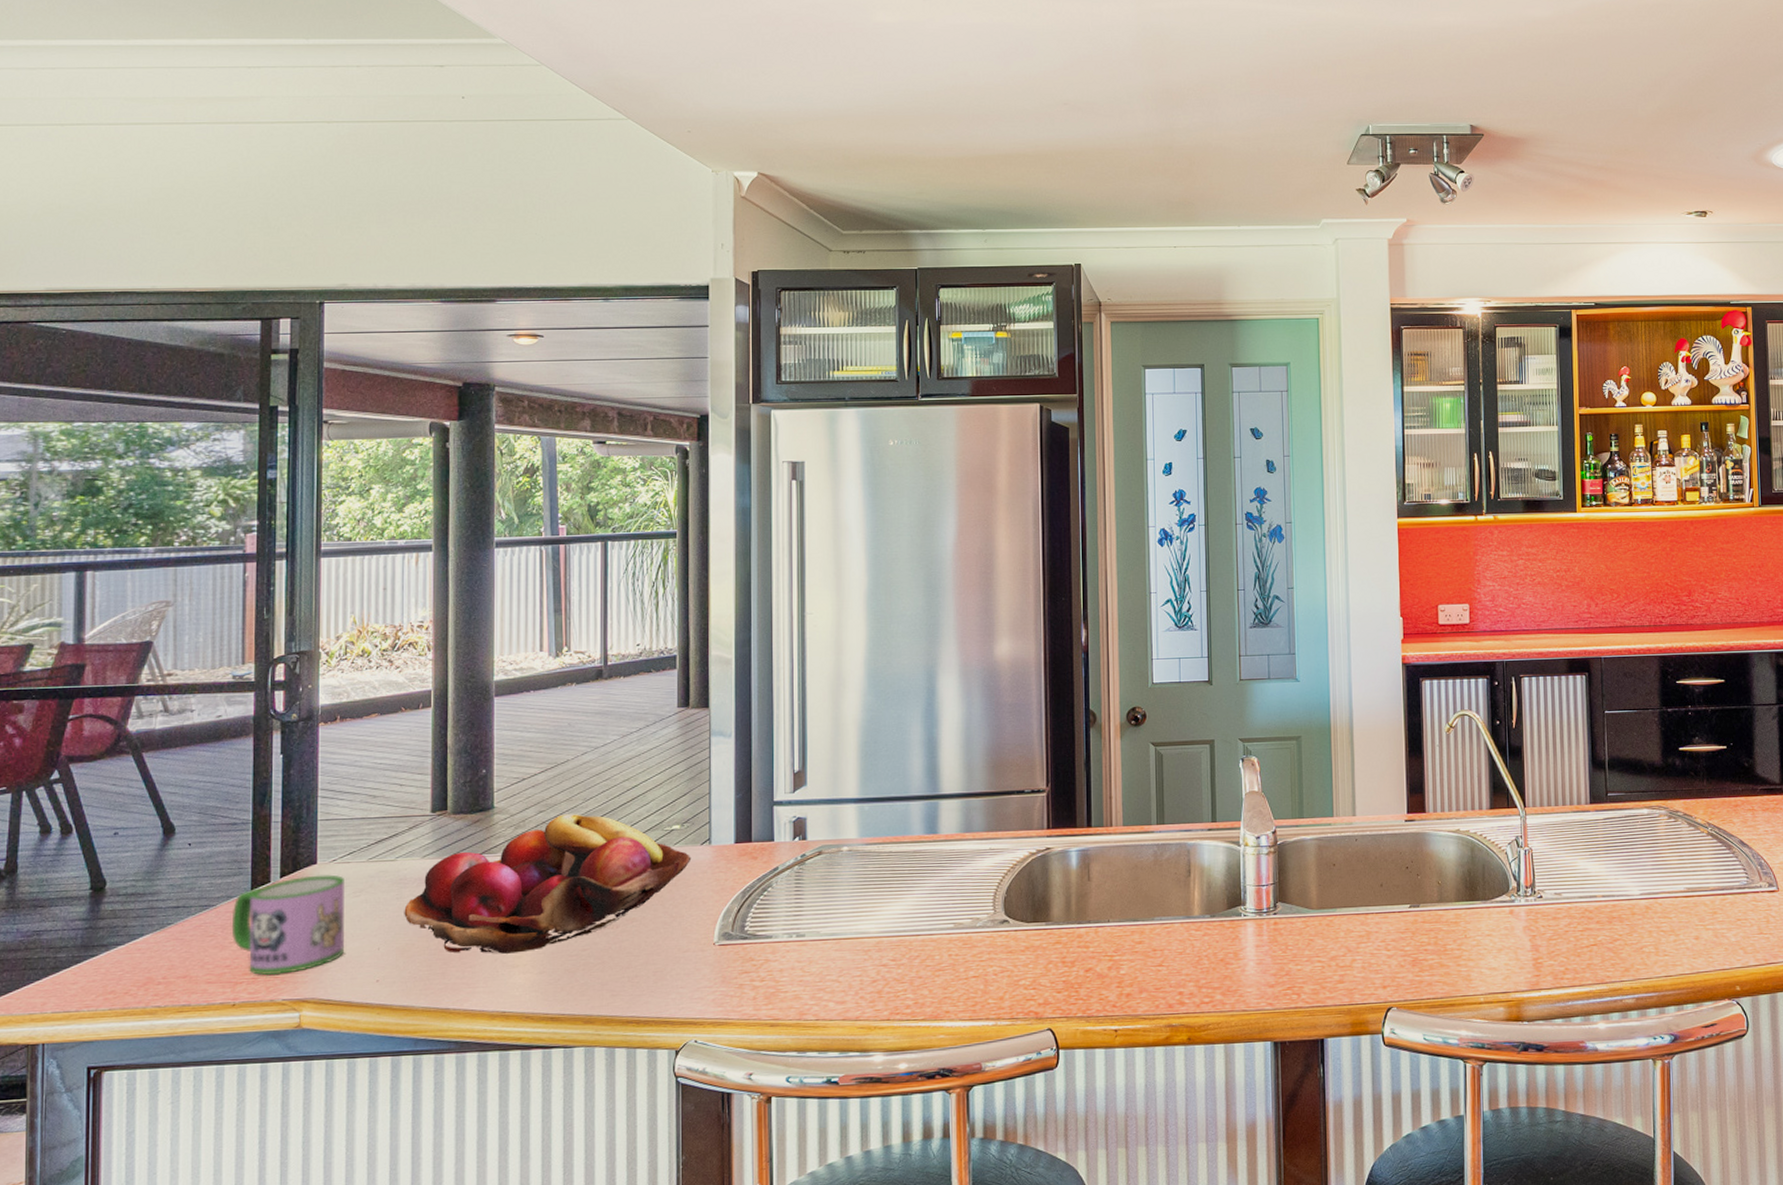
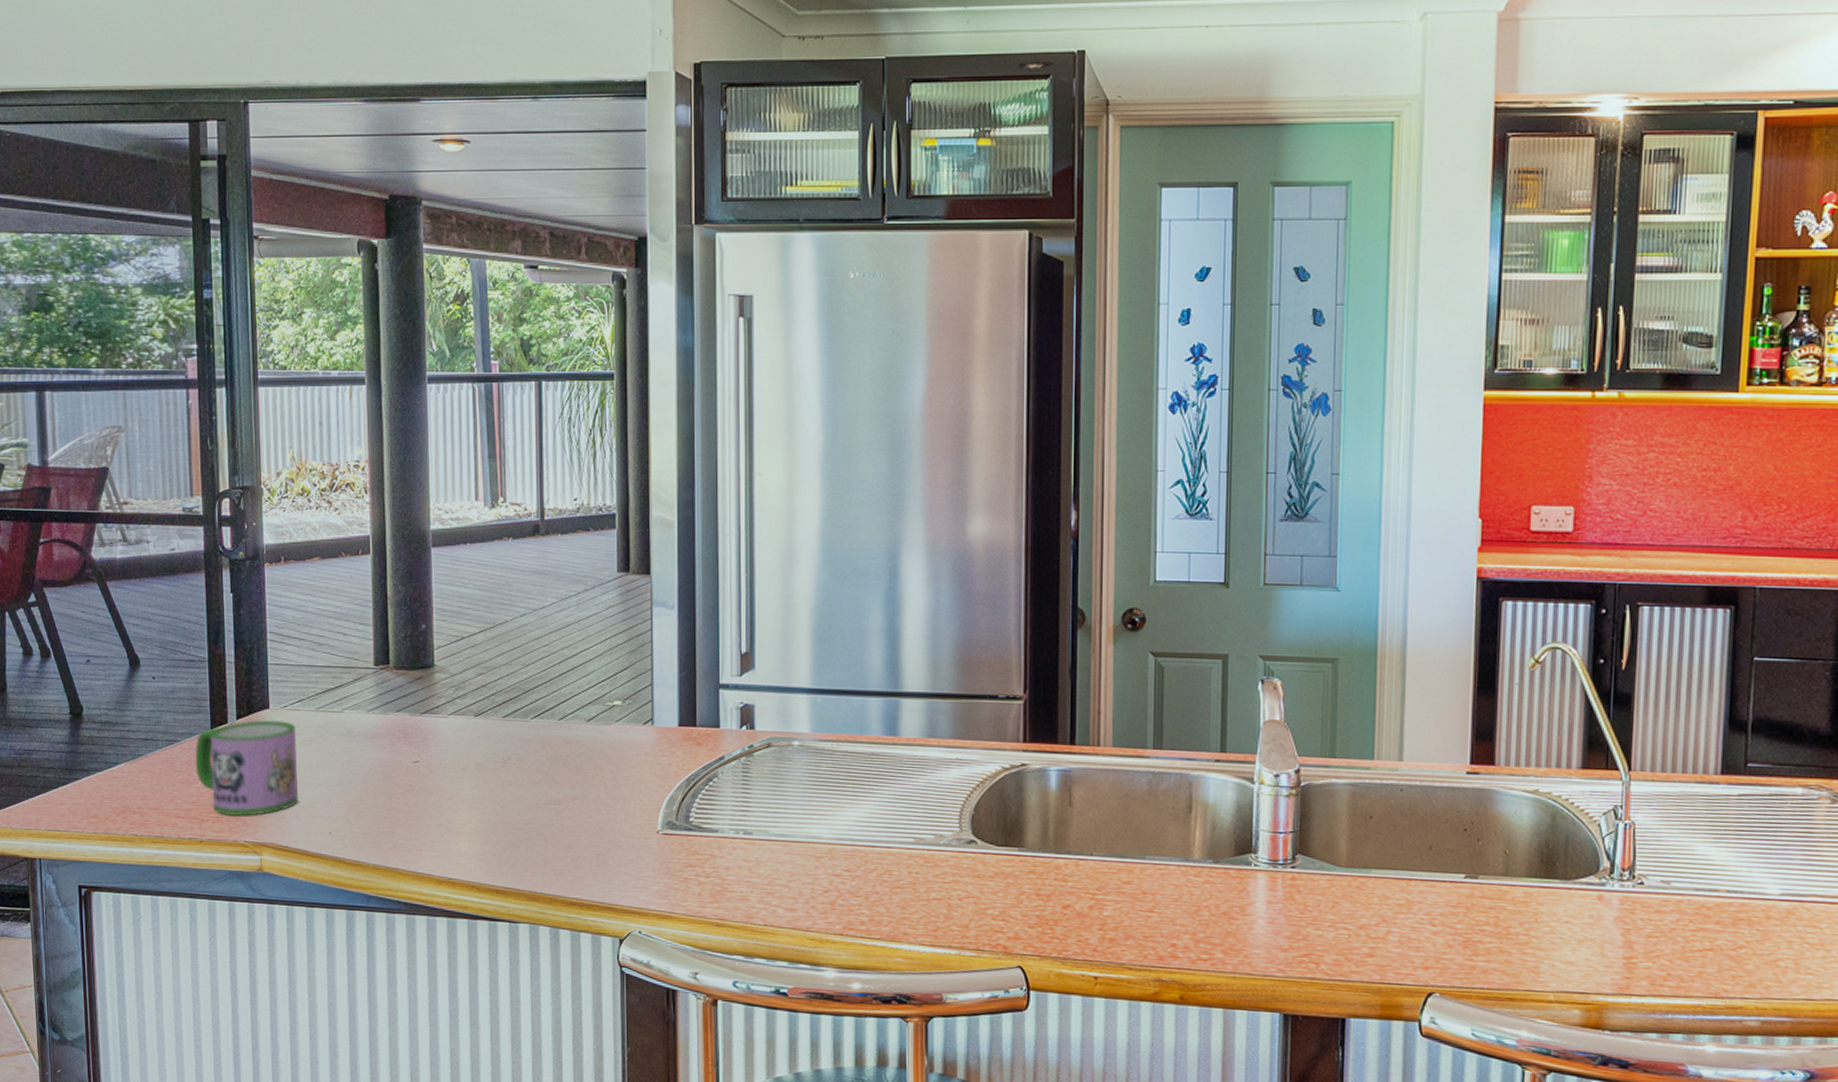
fruit basket: present [404,814,692,954] -> none [352,679,634,820]

